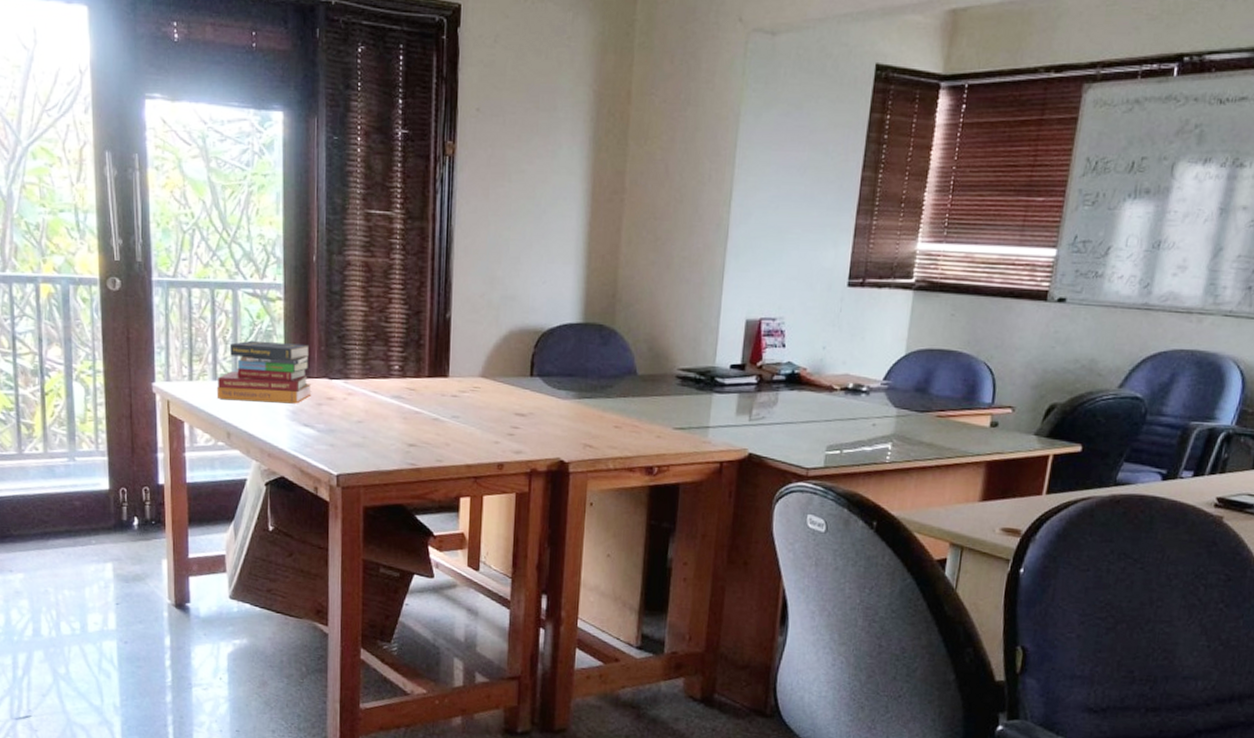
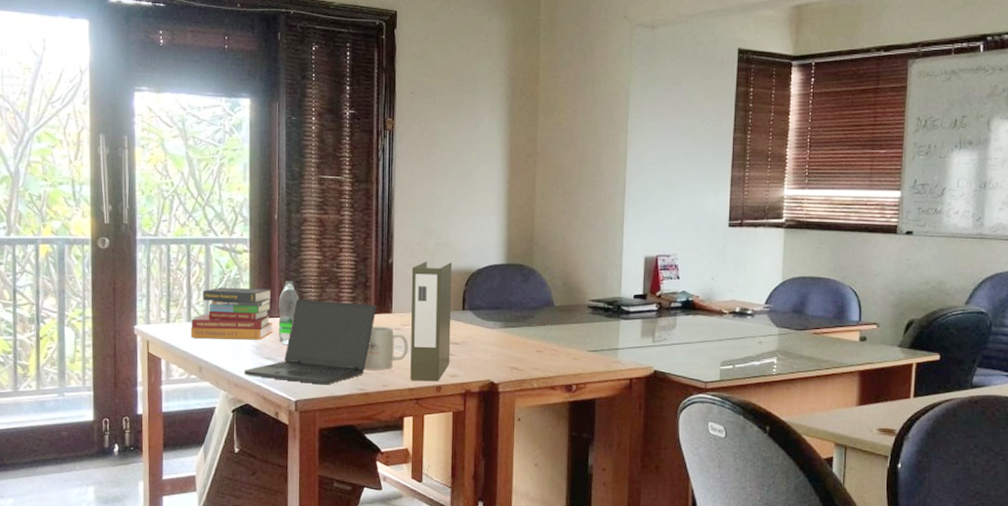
laptop: none [278,357,432,458] -> present [244,299,377,385]
bottle: none [317,335,341,411] -> present [278,281,299,346]
mug: none [415,391,467,443] -> present [364,326,409,370]
binder: none [468,318,520,458] -> present [410,262,452,382]

